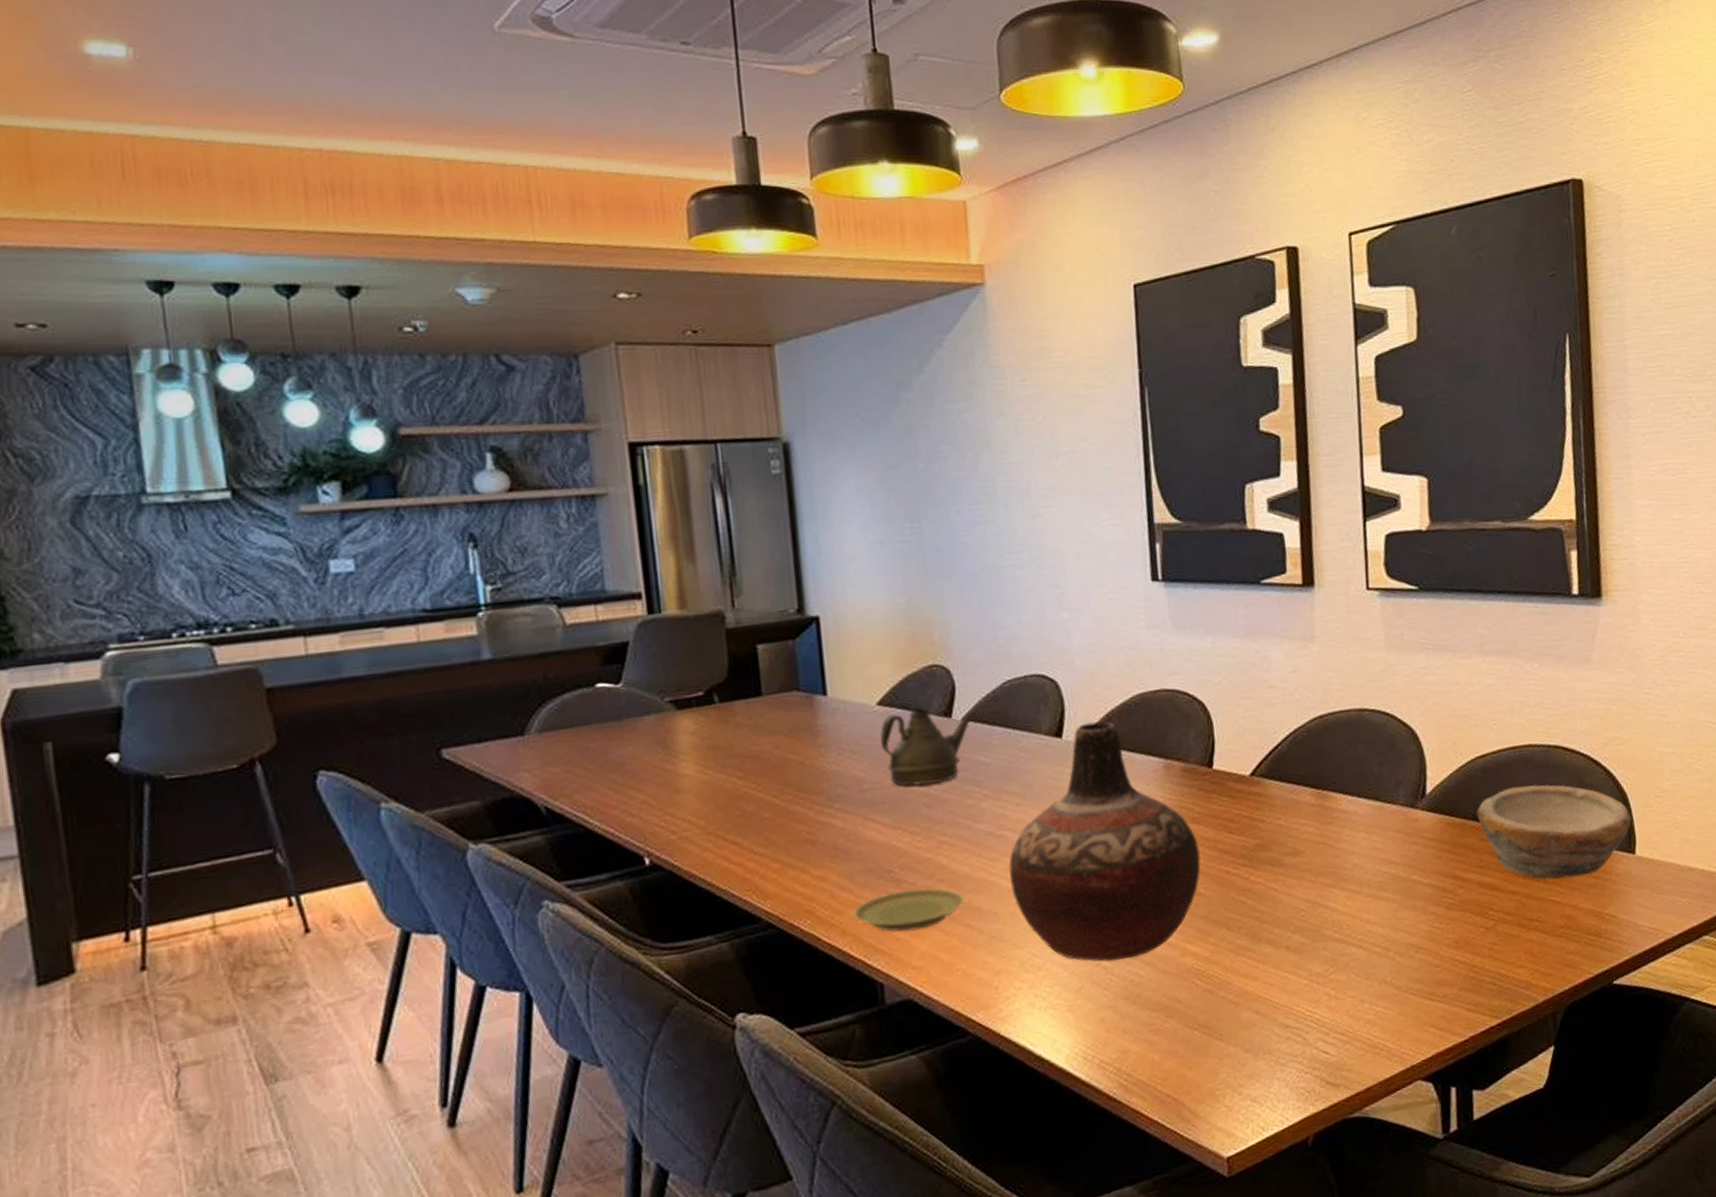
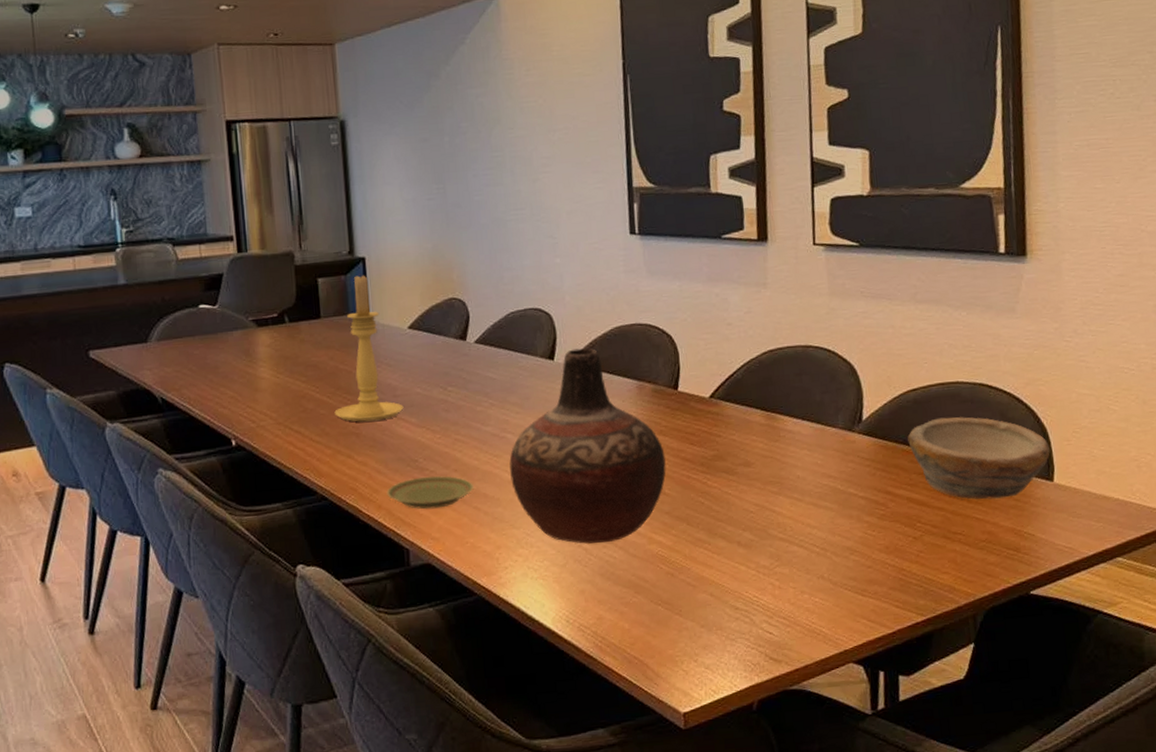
candle holder: none [782,638,873,826] -> present [334,274,404,422]
teapot: present [879,705,981,787] -> none [409,331,490,395]

